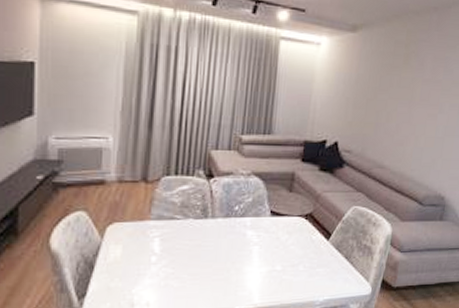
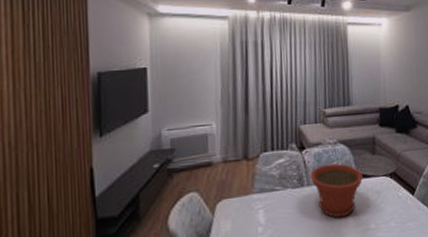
plant pot: none [216,197,275,256] -> present [310,163,363,218]

